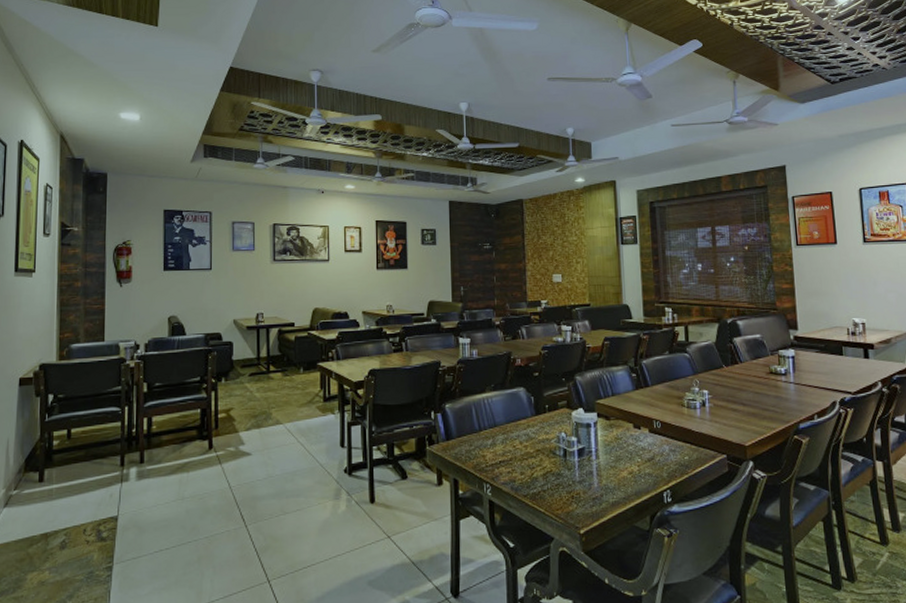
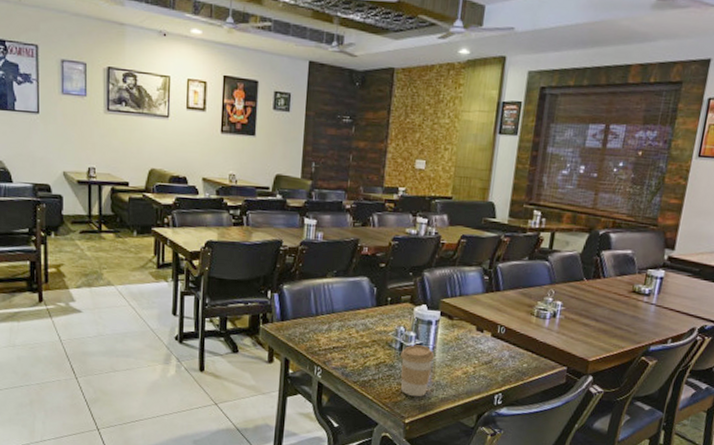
coffee cup: none [566,449,598,504] -> present [400,344,435,397]

